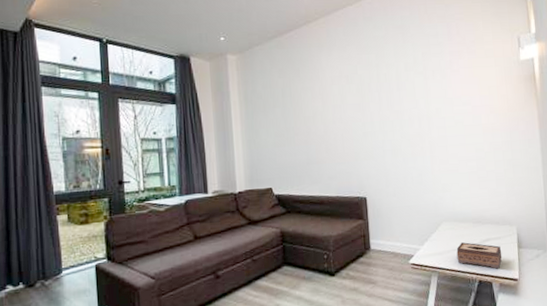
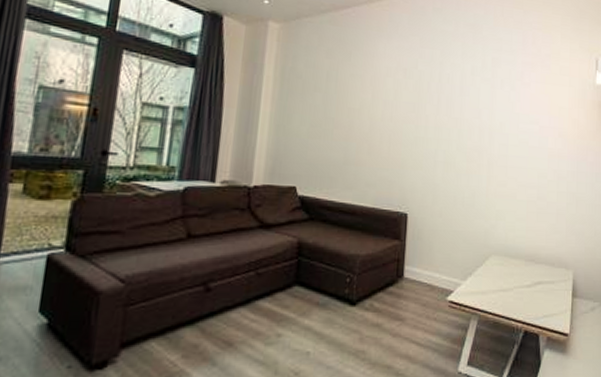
tissue box: present [456,242,502,269] -> none [502,283,554,319]

